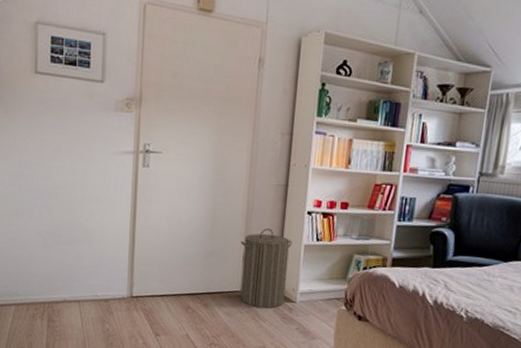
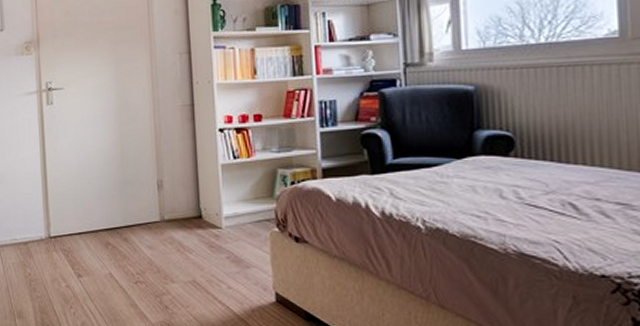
laundry hamper: present [240,228,292,309] -> none [153,151,209,237]

